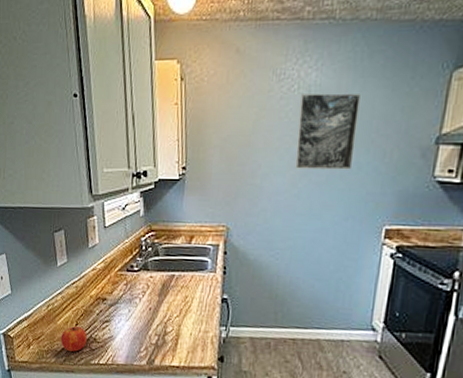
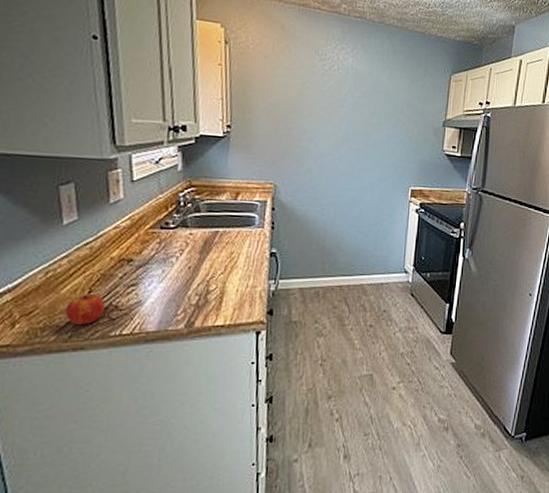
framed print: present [295,93,360,170] -> none [337,74,388,141]

